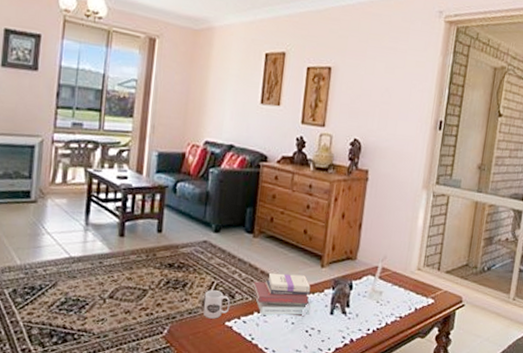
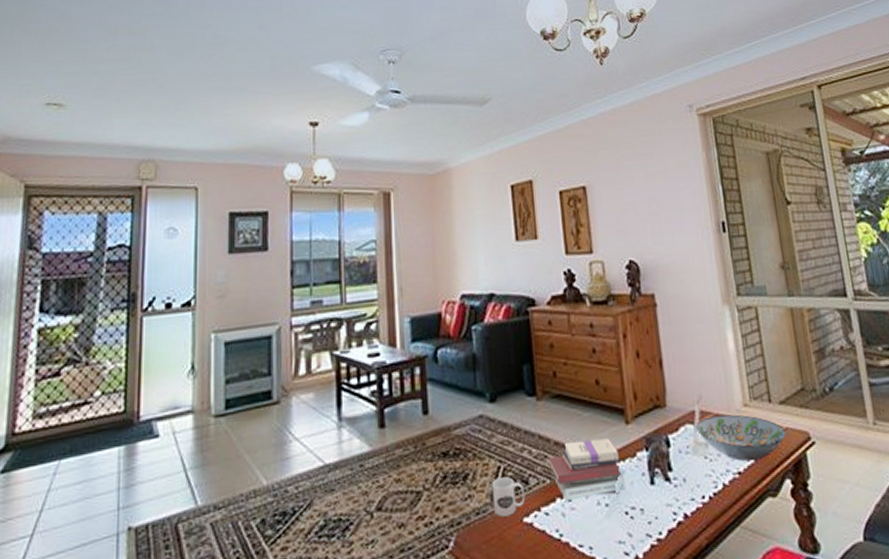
decorative bowl: none [375,273,445,311] -> present [695,414,786,462]

